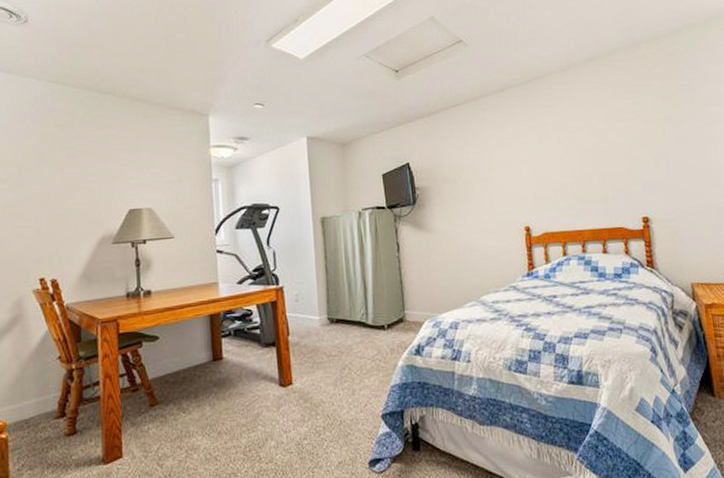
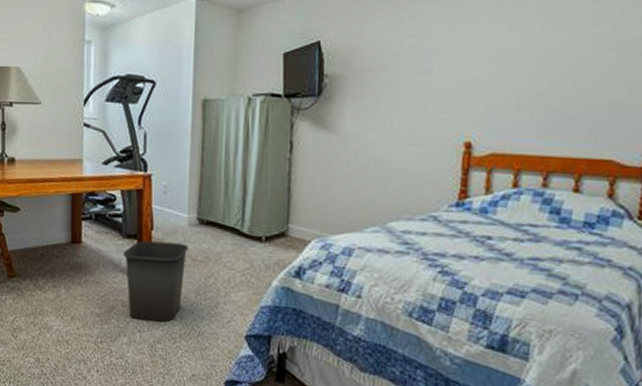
waste bin: none [264,343,323,421] -> present [123,240,189,322]

